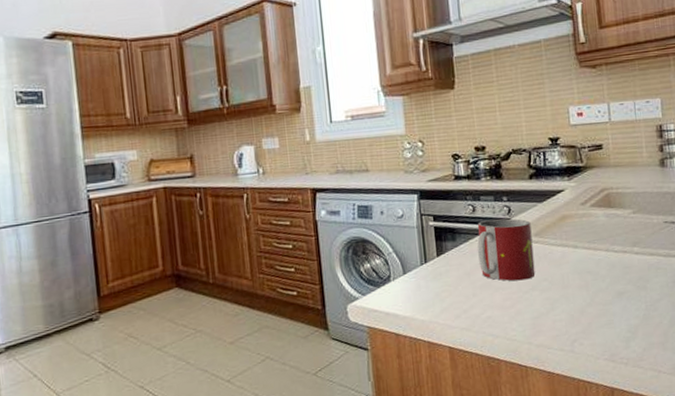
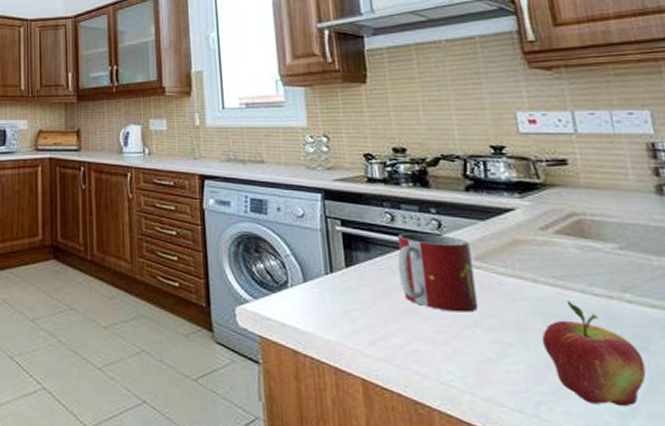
fruit: none [578,258,644,334] -> present [541,300,646,407]

